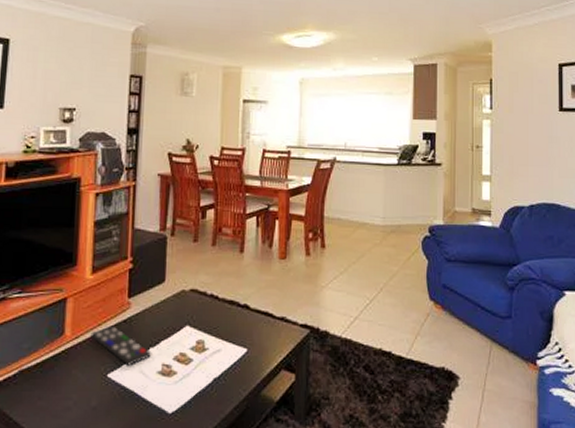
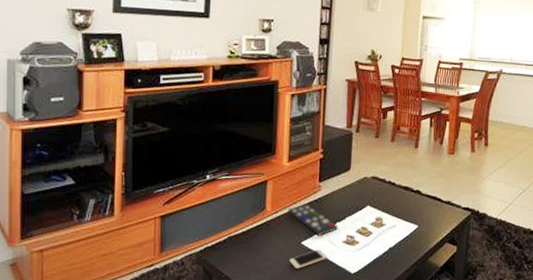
smartphone: none [93,382,139,409] -> present [289,249,327,269]

